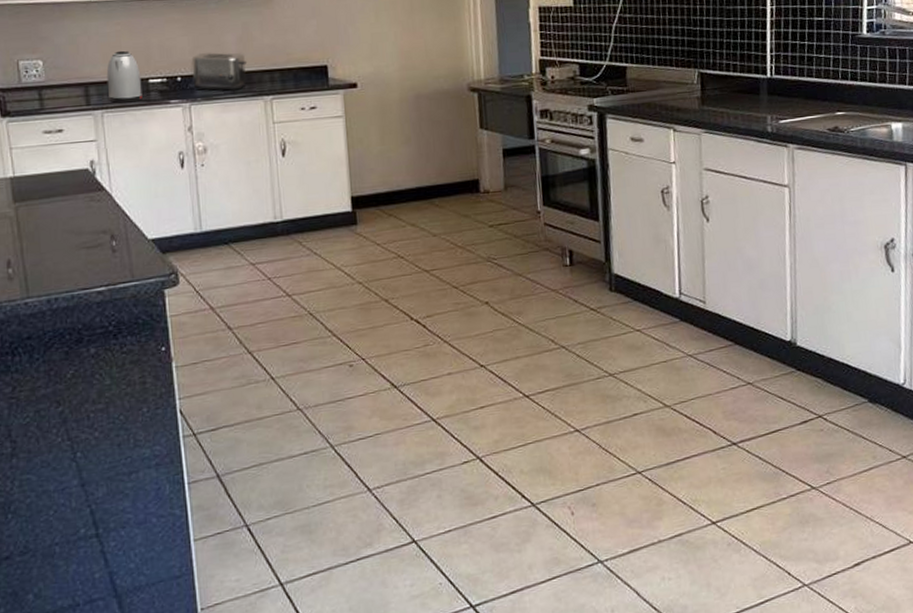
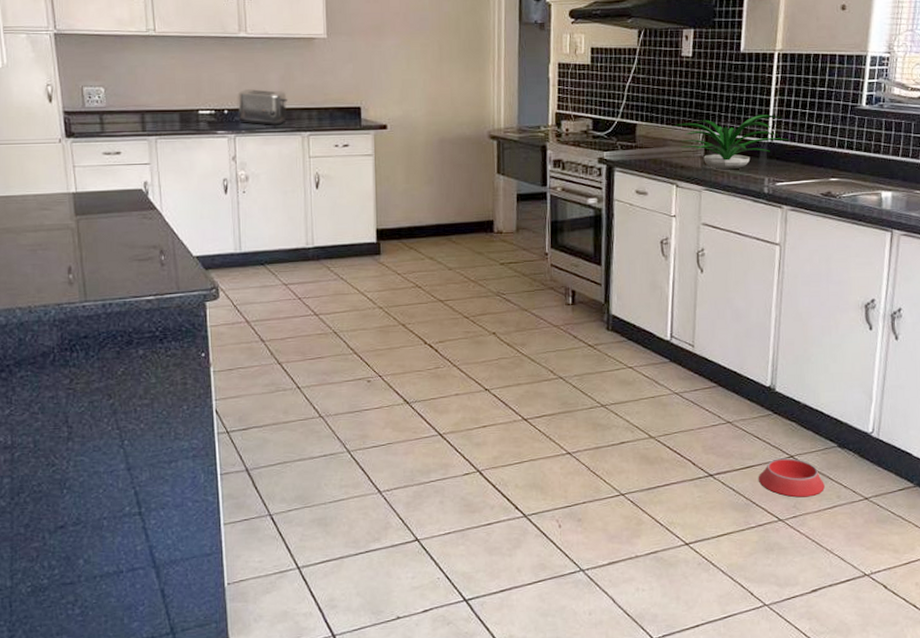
kettle: present [106,50,143,103] -> none [161,82,192,131]
plant: none [664,48,795,110] -> present [671,115,794,170]
pet bowl: none [786,418,859,462] -> present [759,458,825,498]

